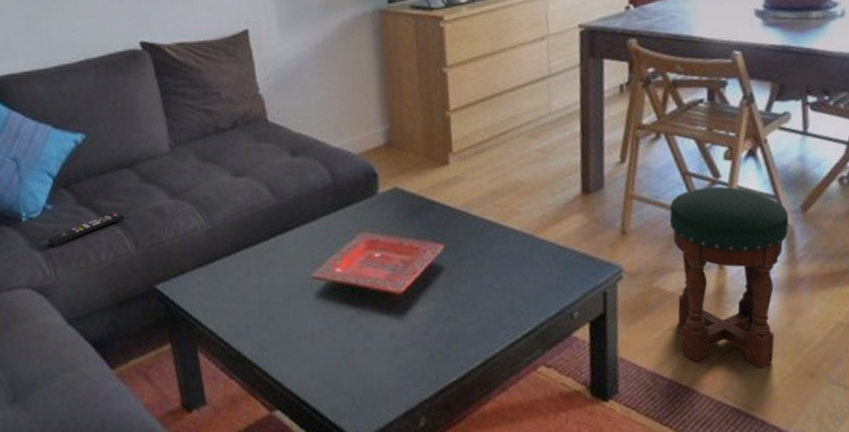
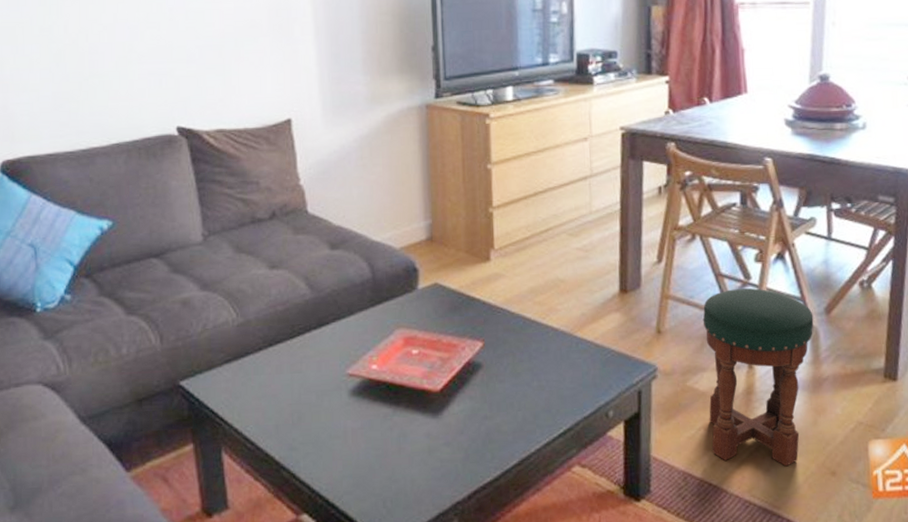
remote control: present [47,212,124,247] -> none [64,303,150,340]

